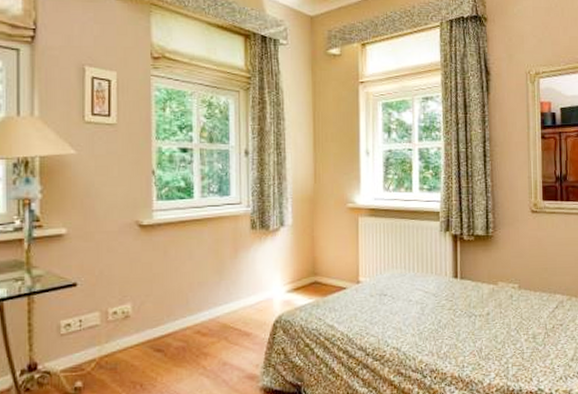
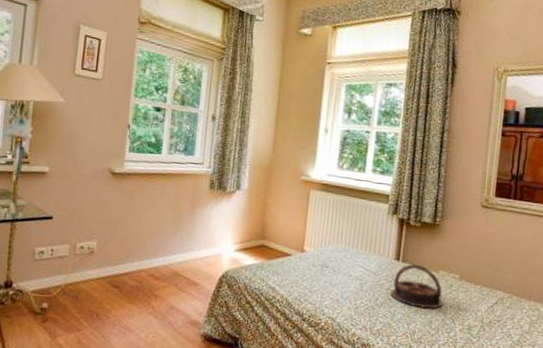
serving tray: none [453,279,505,324] -> present [390,264,443,309]

